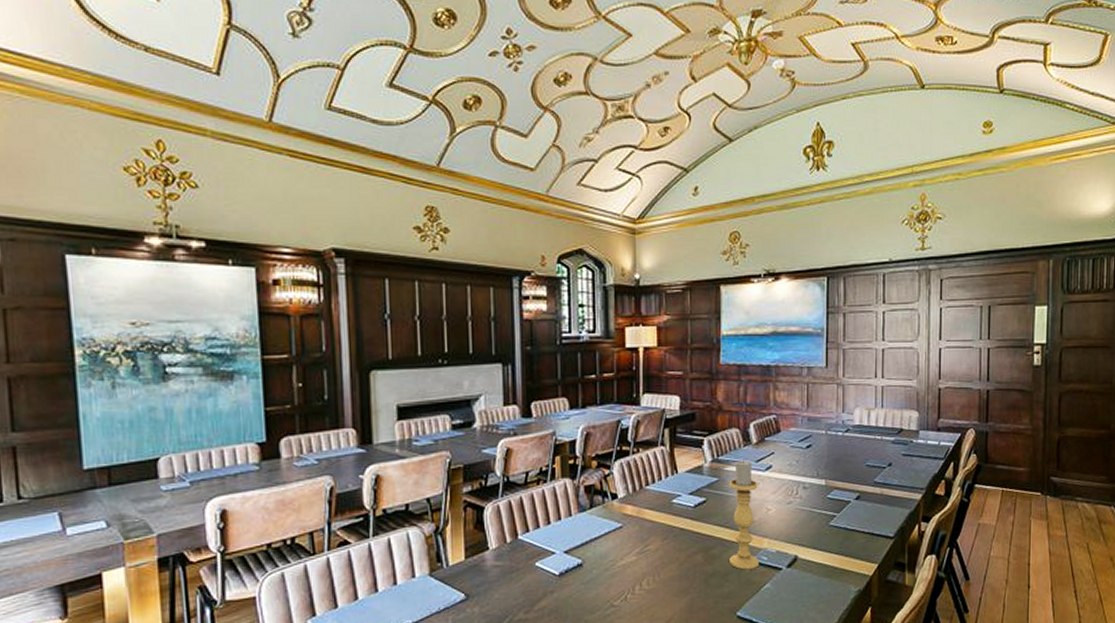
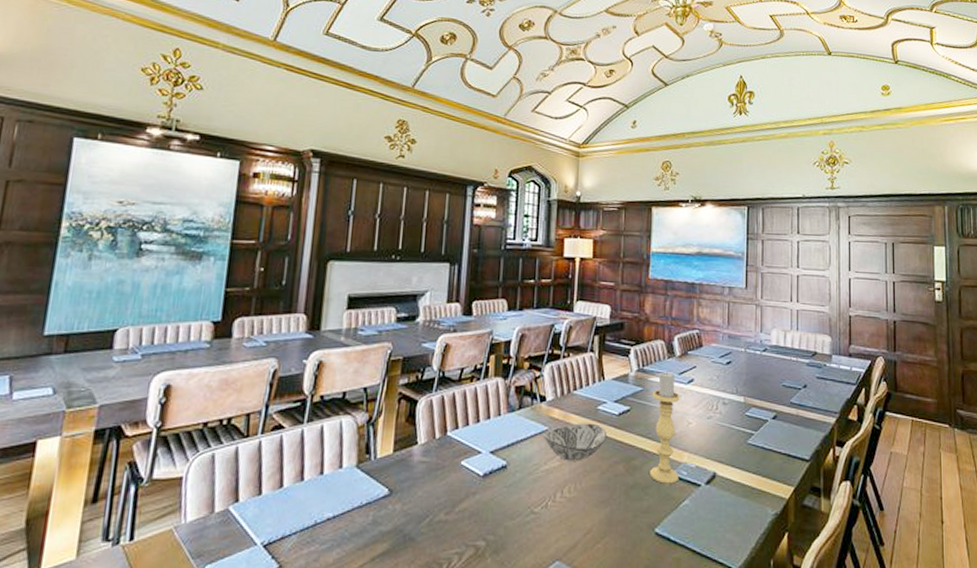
decorative bowl: none [616,517,684,555] -> present [542,423,608,461]

